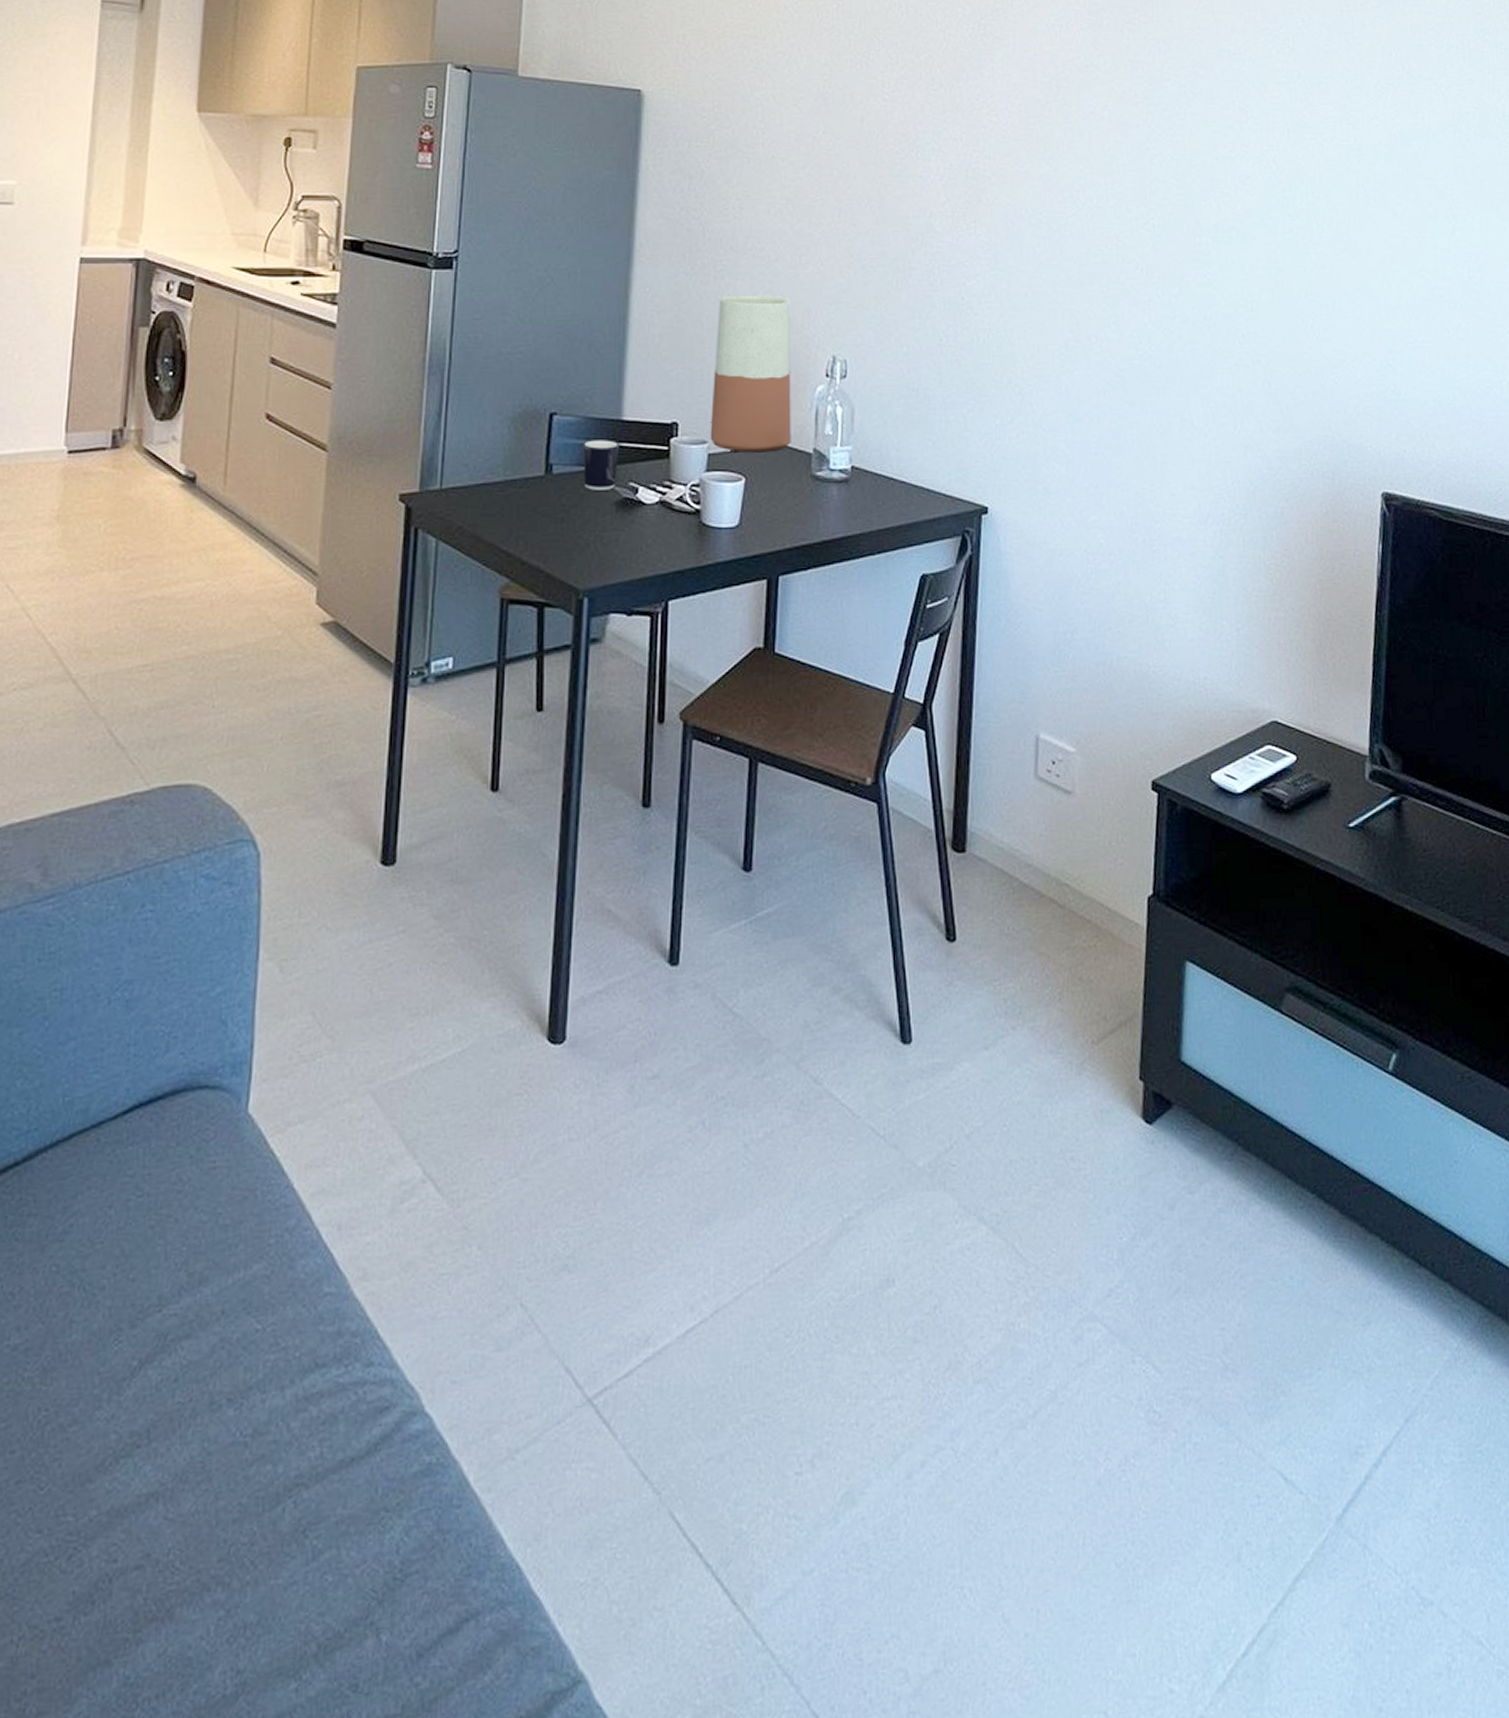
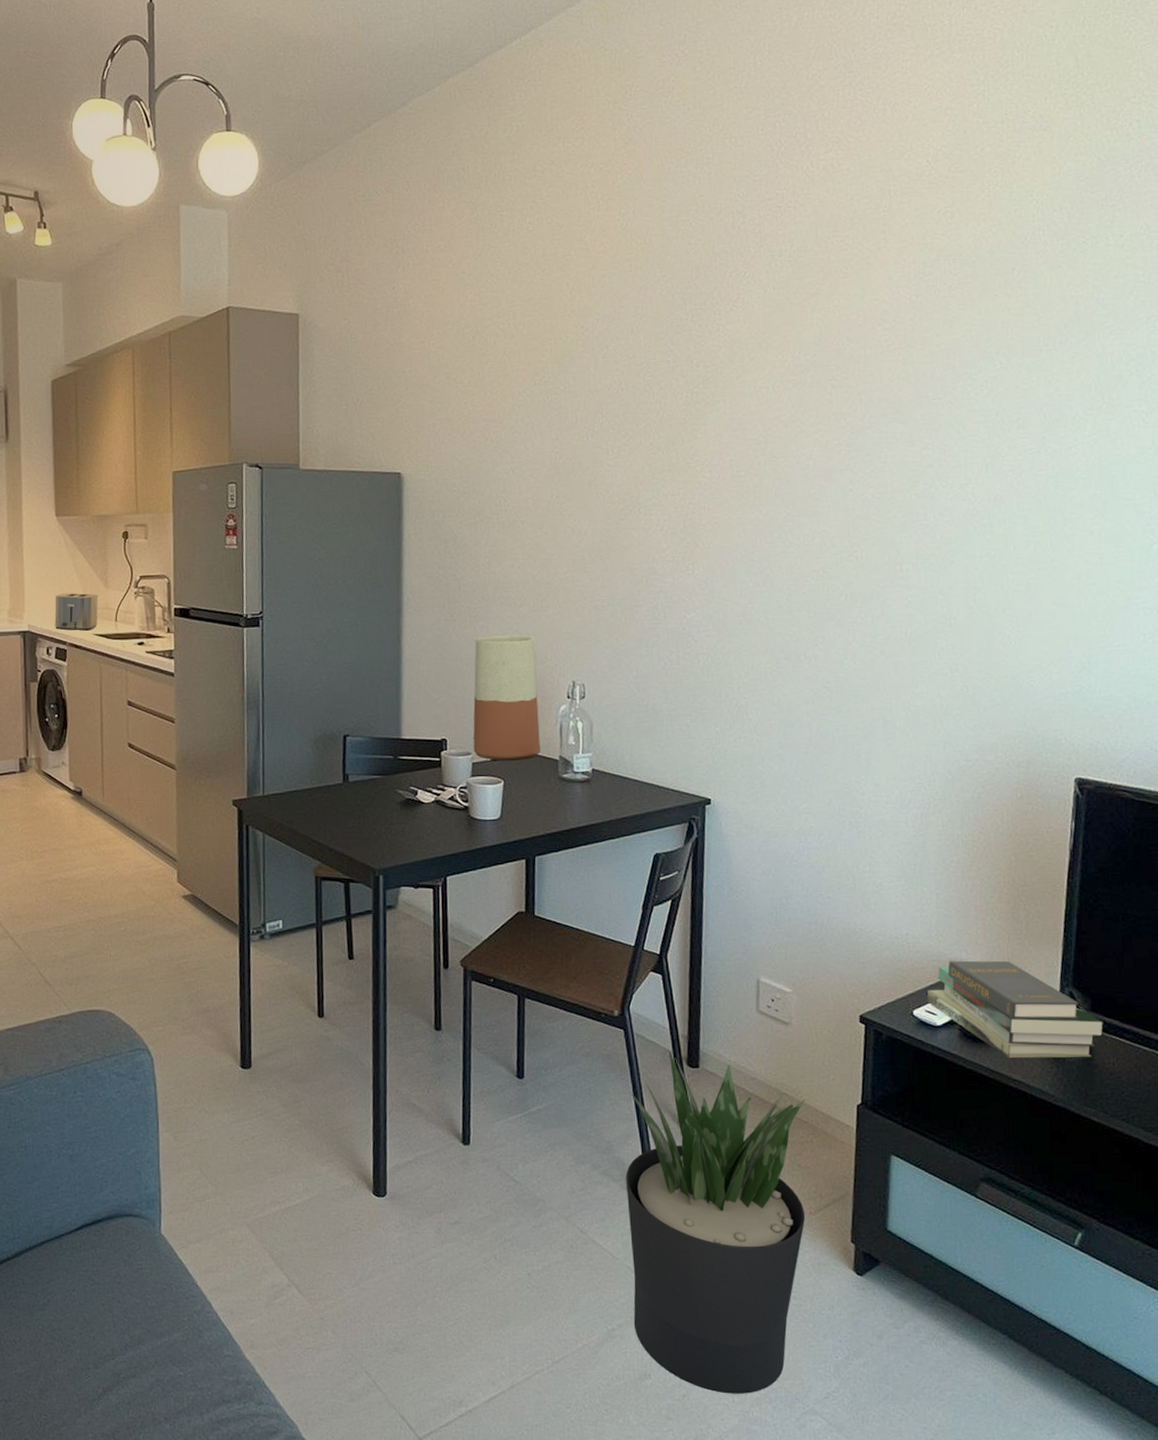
toaster: none [181,212,244,262] -> present [54,593,99,631]
mug: present [582,440,620,491] -> none [371,754,401,794]
planter: none [873,831,1089,1300] -> present [626,1052,806,1394]
books: none [1226,711,1415,833] -> present [926,960,1103,1059]

